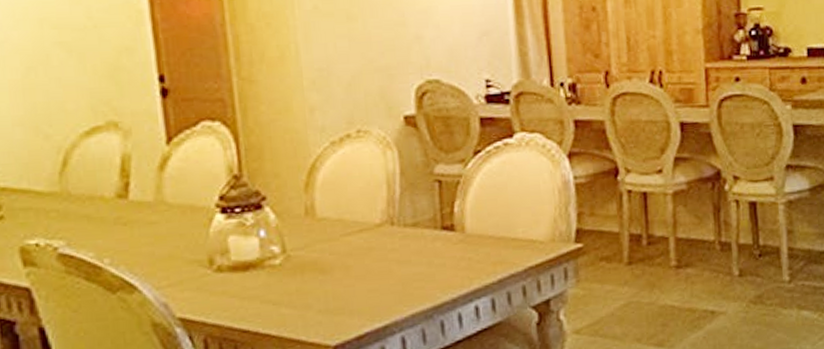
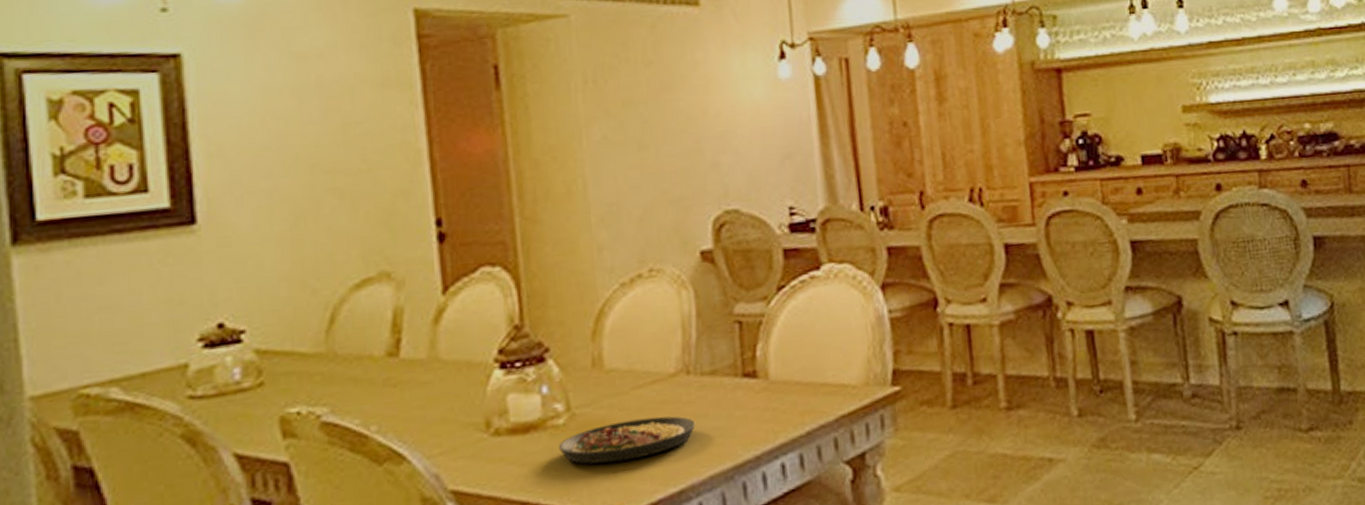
plate: none [275,261,399,300] -> present [558,416,696,465]

